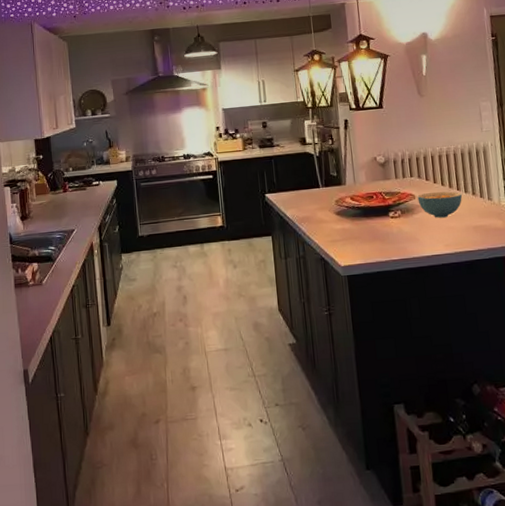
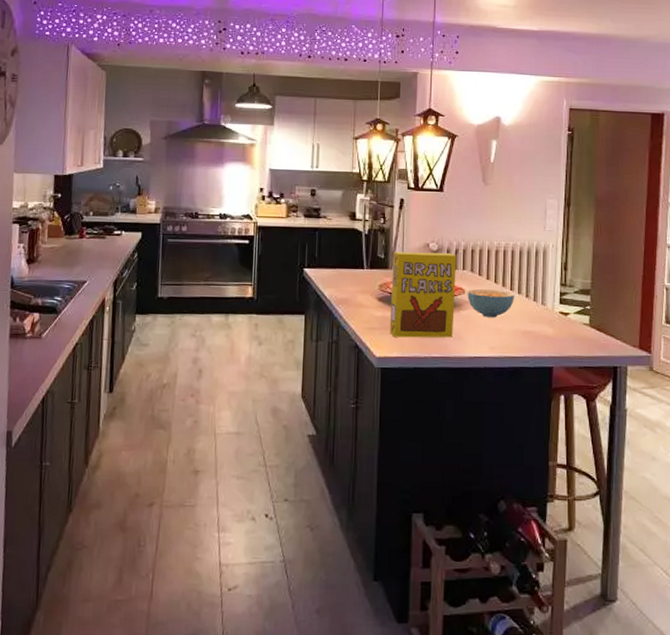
cereal box: none [344,164,410,246] -> present [389,252,457,338]

